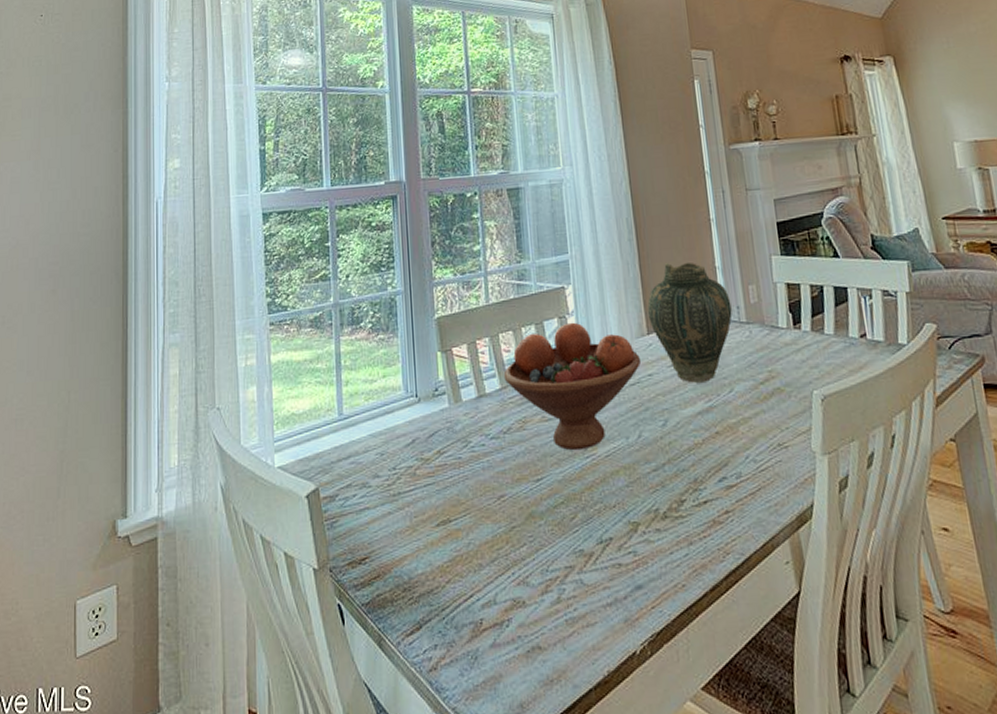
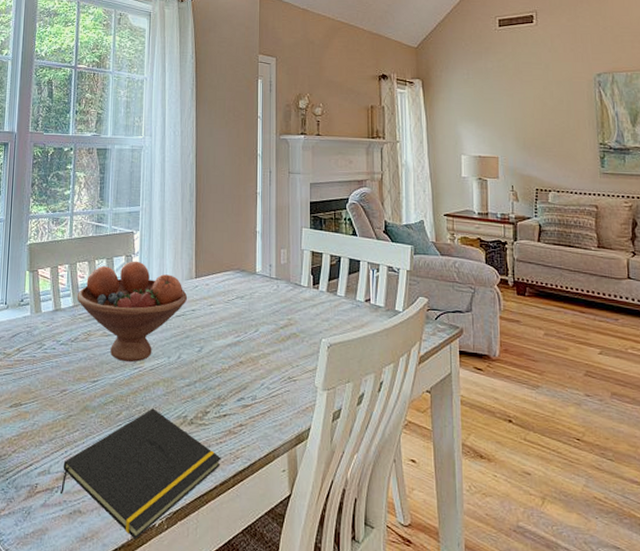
notepad: none [511,505,708,674] -> present [59,408,221,539]
vase: present [647,262,732,383] -> none [198,223,265,321]

